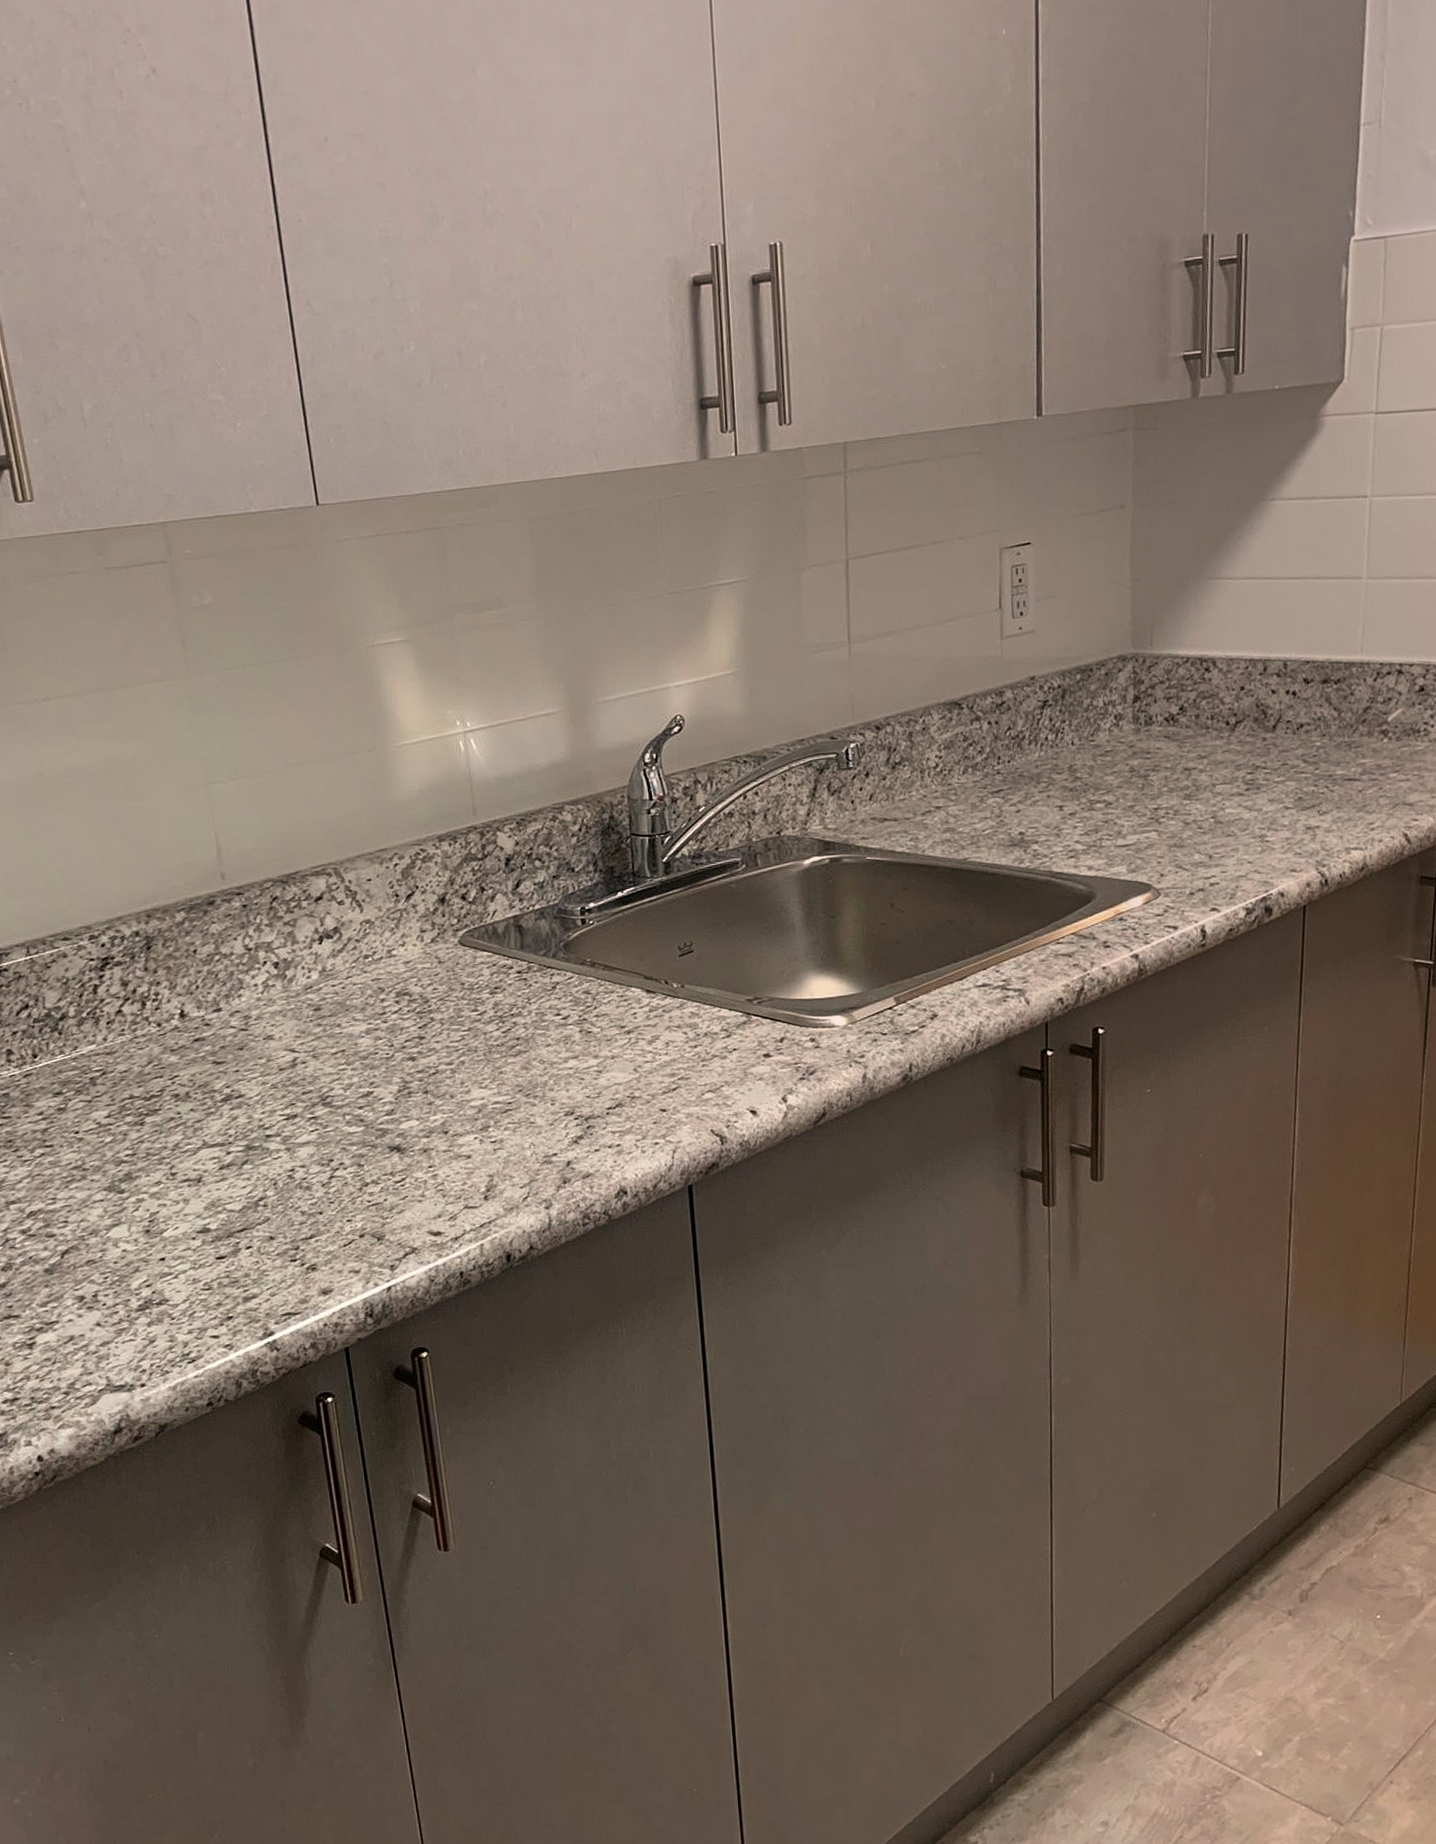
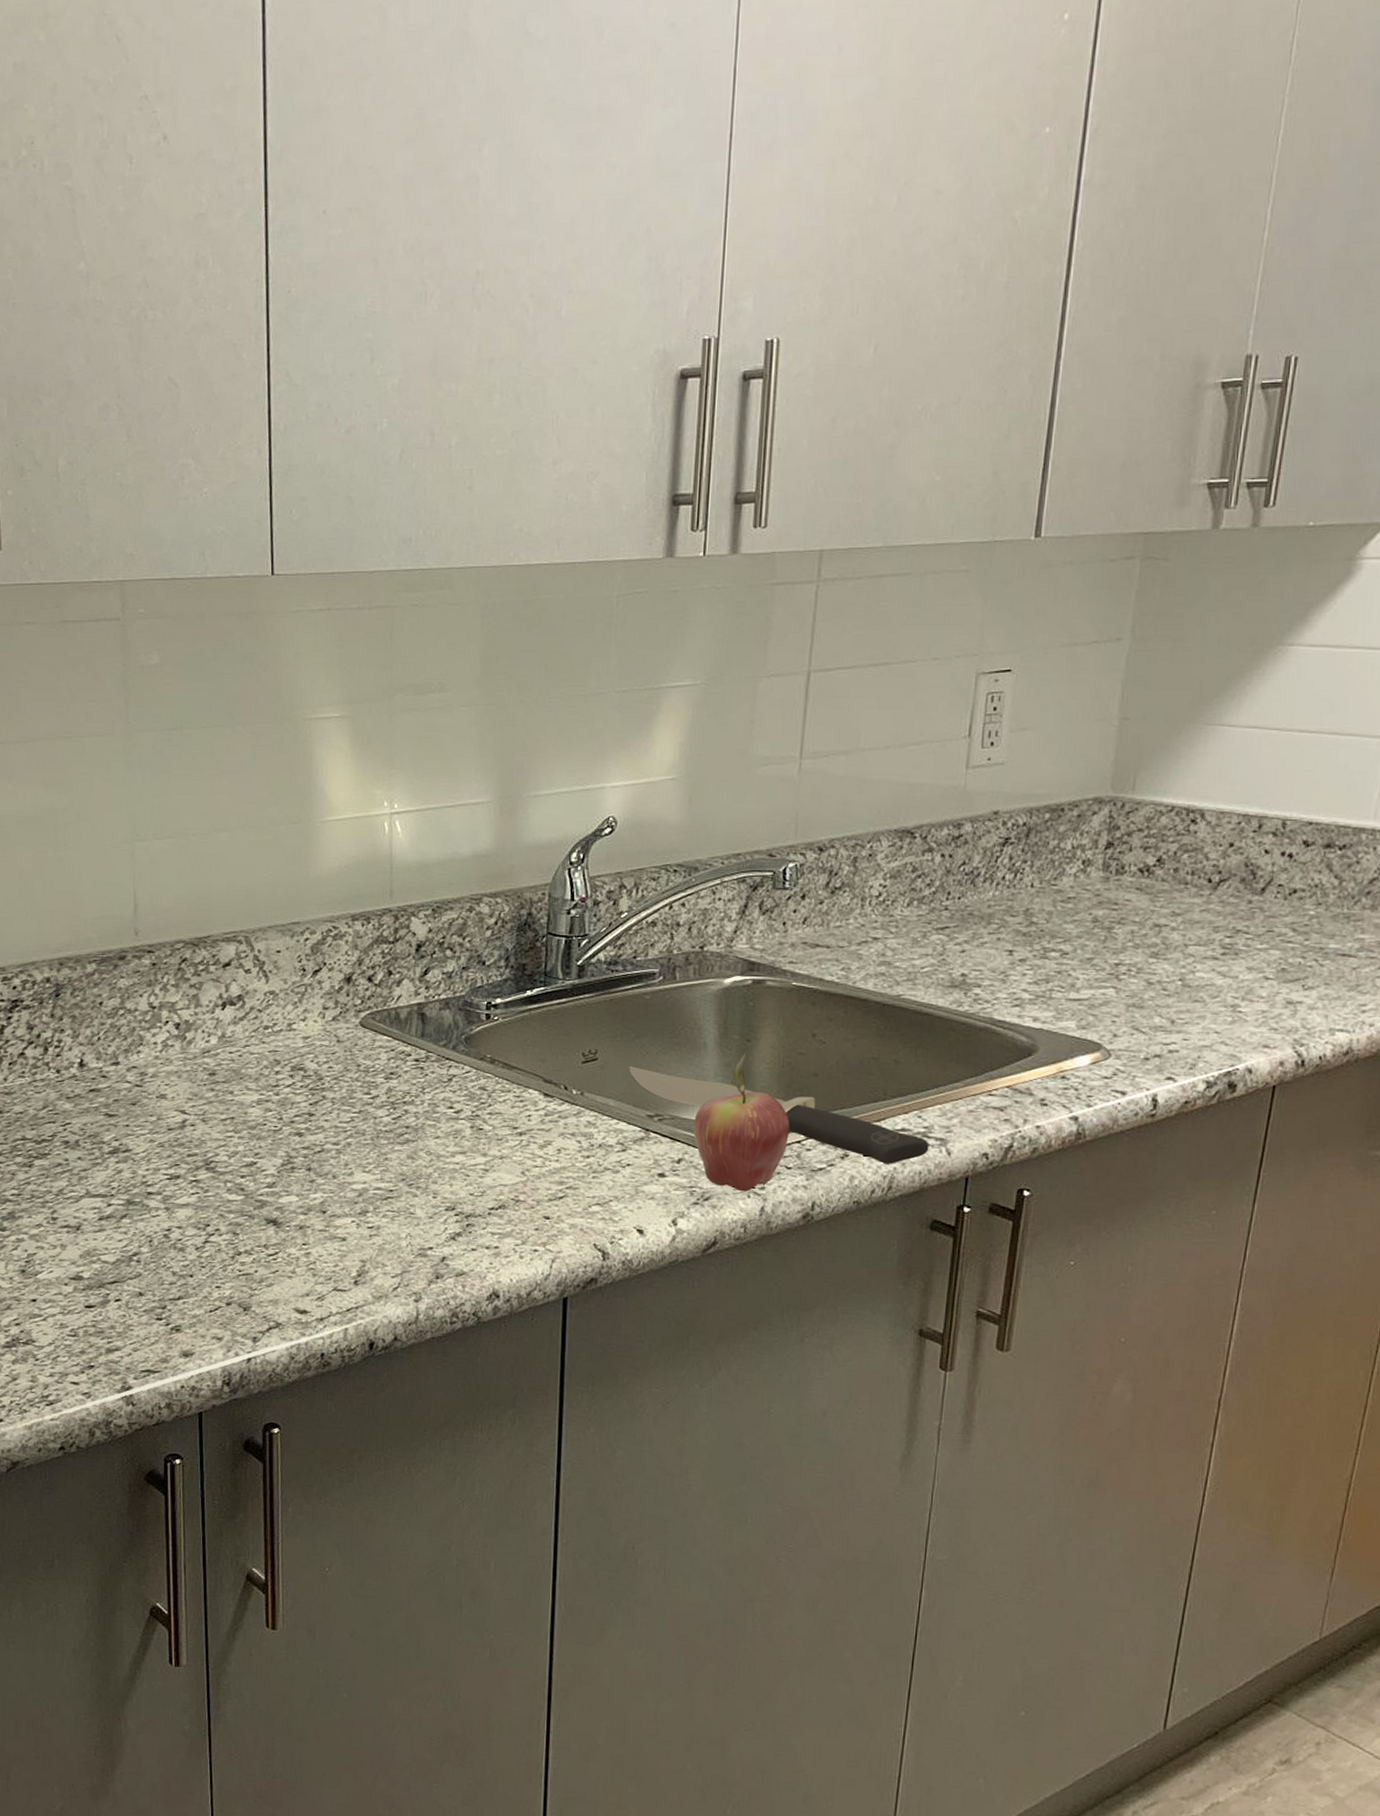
knife: none [723,954,1010,1020] -> present [628,1066,929,1164]
fruit: none [791,925,881,1062] -> present [693,1049,790,1192]

